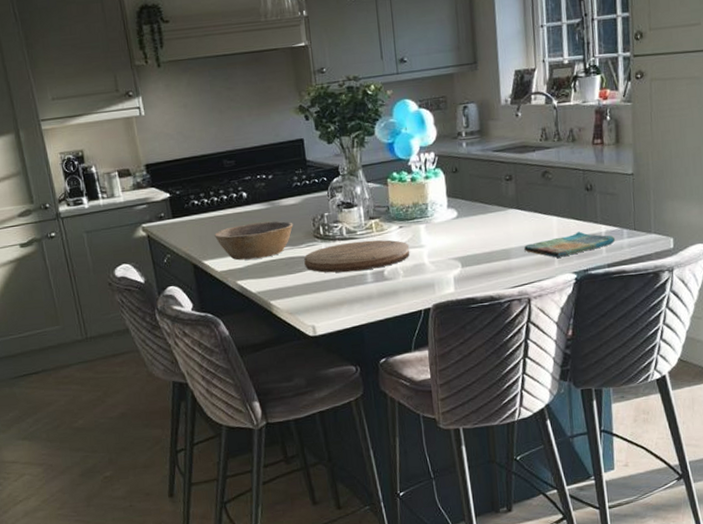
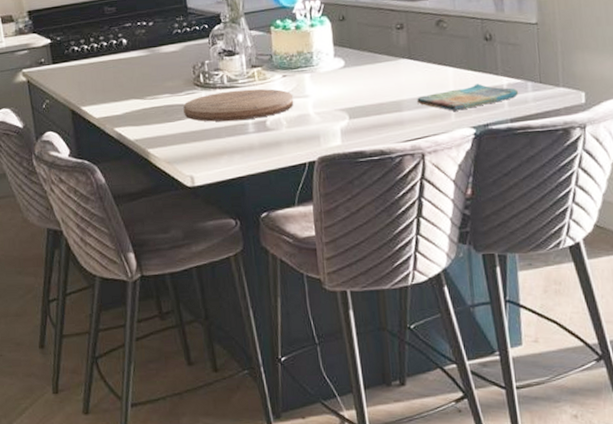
bowl: present [214,221,294,260] -> none [93,68,173,107]

